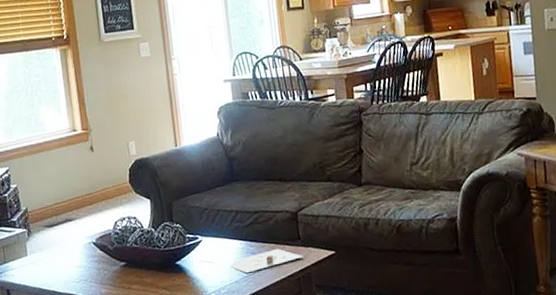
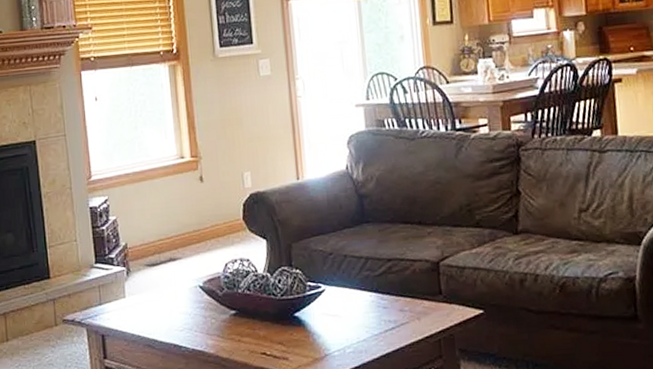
architectural model: present [229,249,303,274] -> none [357,304,445,331]

